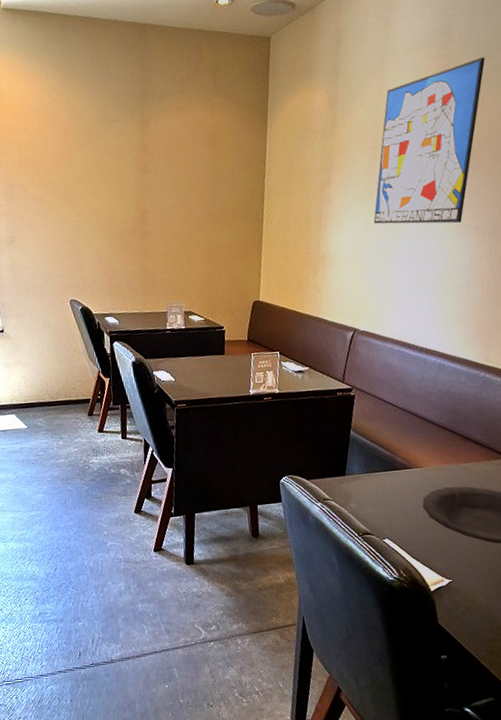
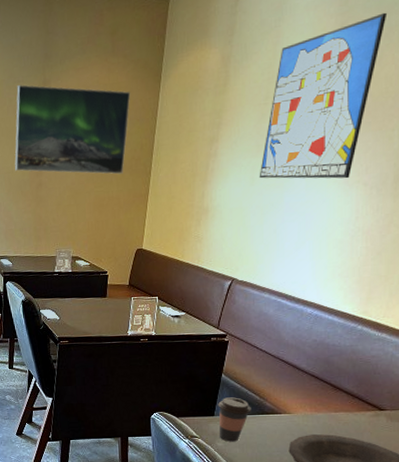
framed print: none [112,125,237,222] -> present [15,85,131,174]
coffee cup: none [348,454,383,502] -> present [218,397,251,442]

